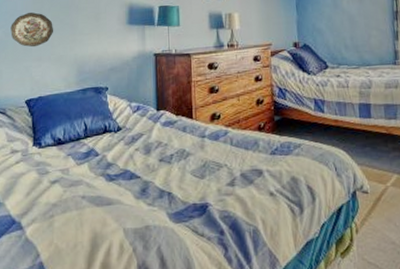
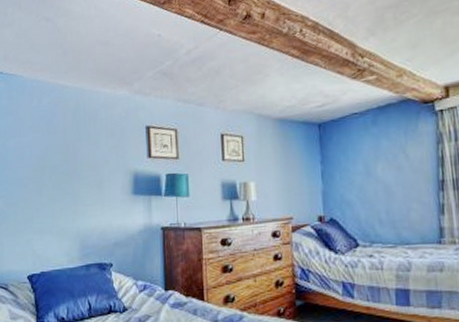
decorative plate: present [11,12,54,48] -> none [11,181,56,219]

